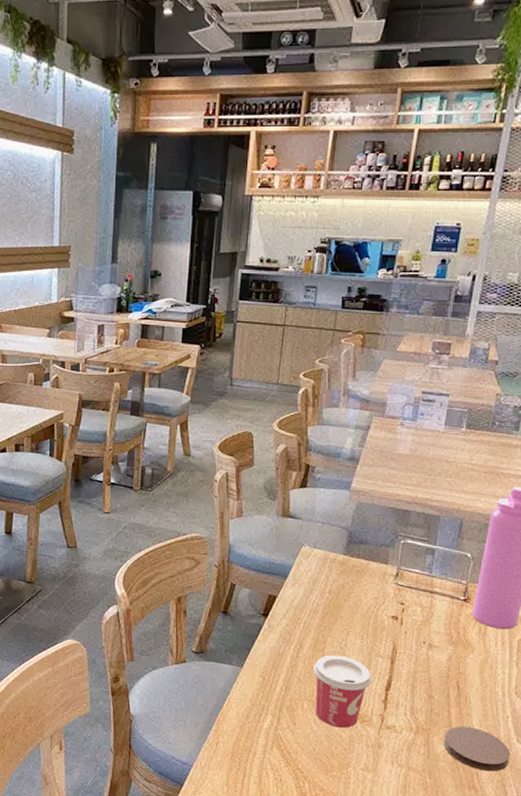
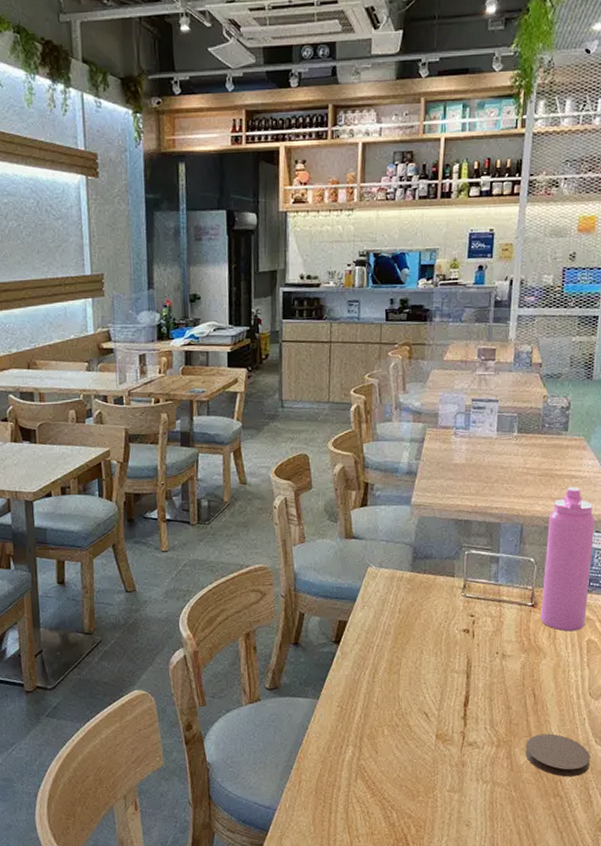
cup: present [312,655,372,728] -> none [390,675,449,751]

